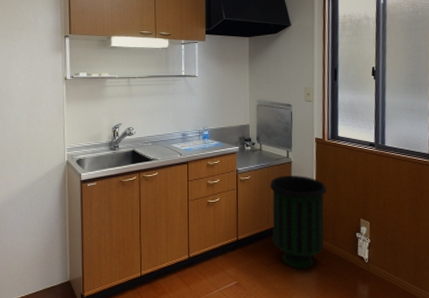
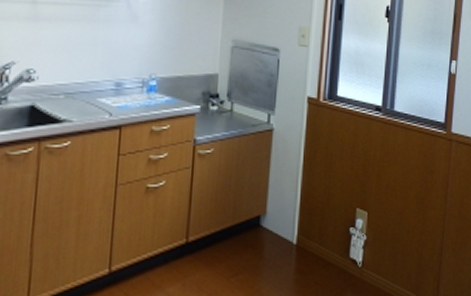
trash can: present [270,176,327,269] -> none [238,149,318,281]

